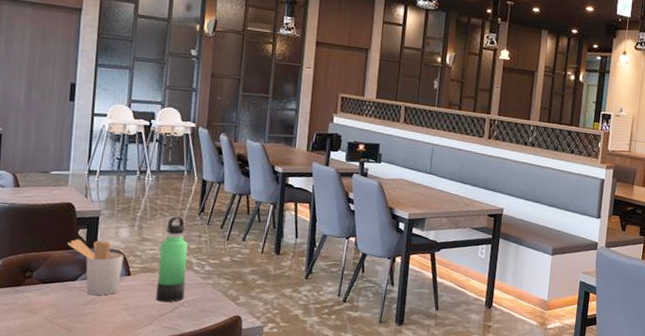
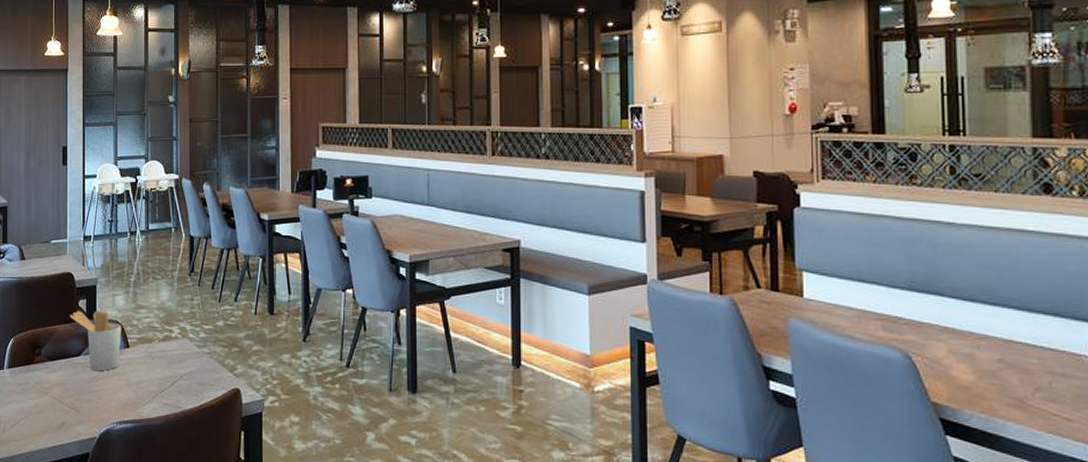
thermos bottle: present [156,216,188,303] -> none [155,278,182,376]

